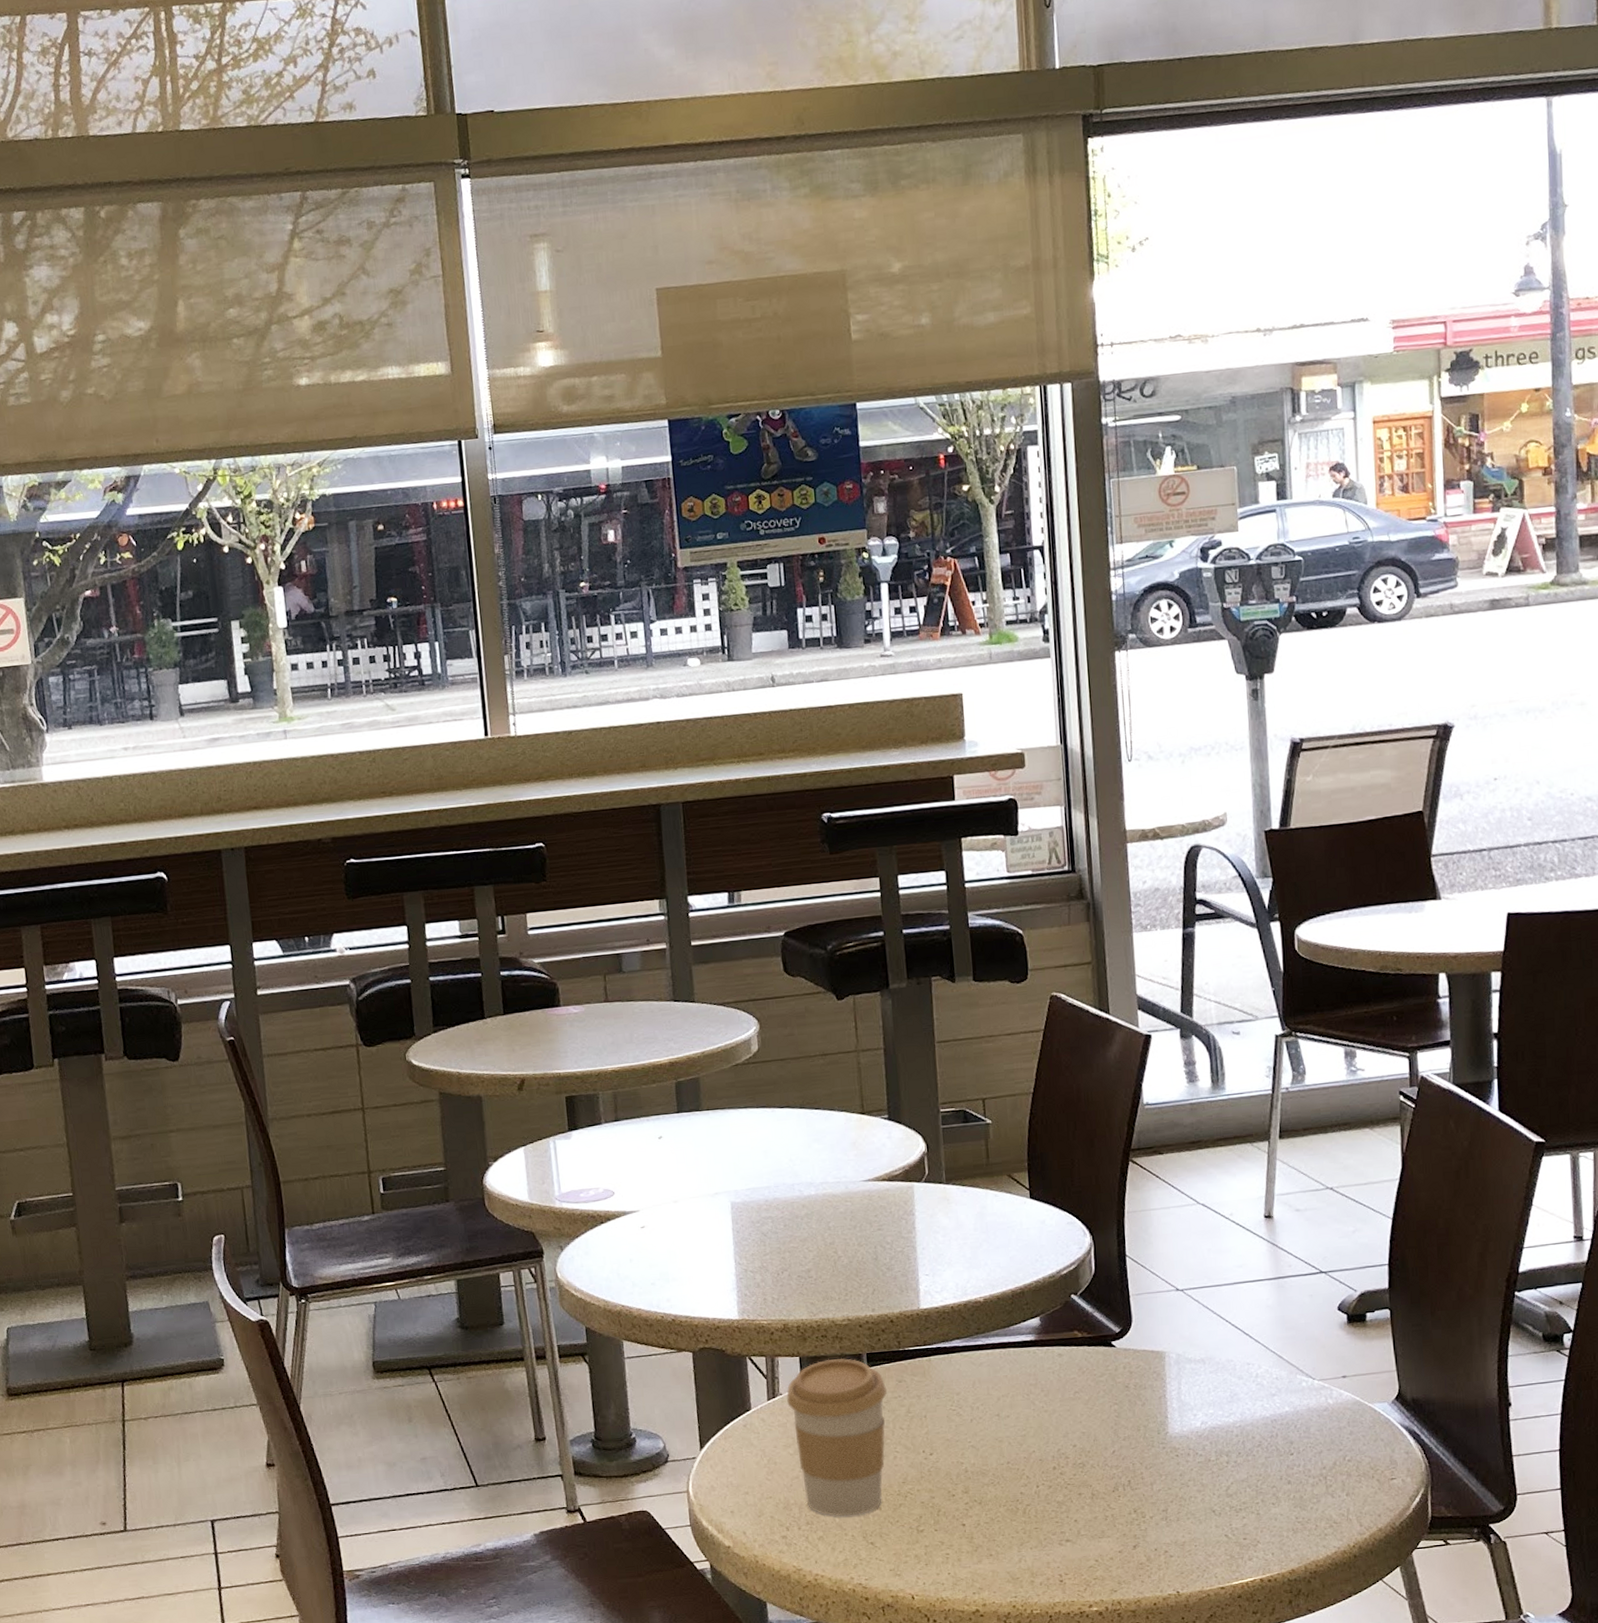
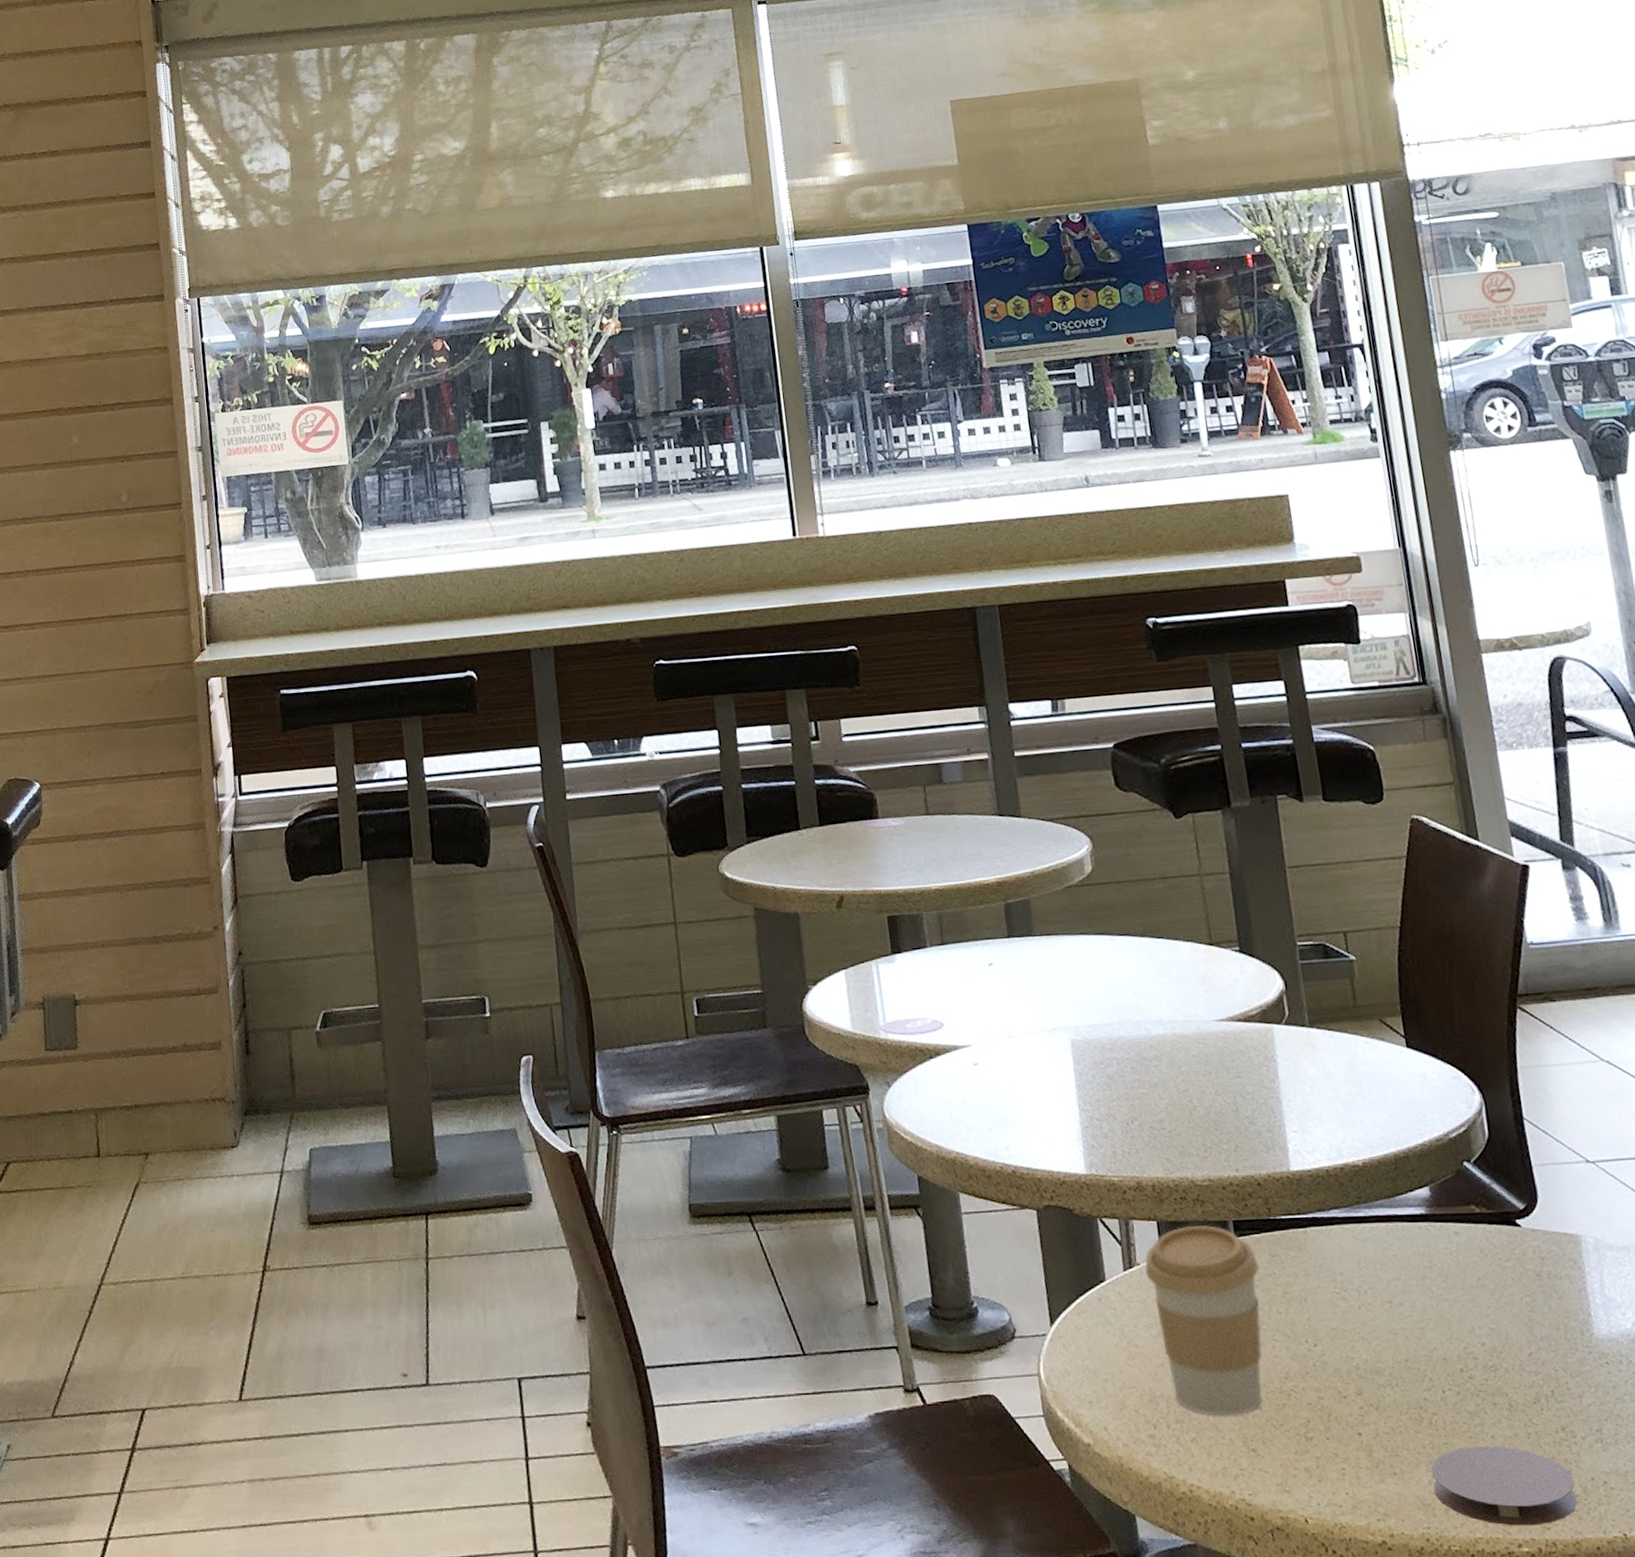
coaster: none [1021,1528,1141,1591] -> present [1431,1446,1578,1526]

